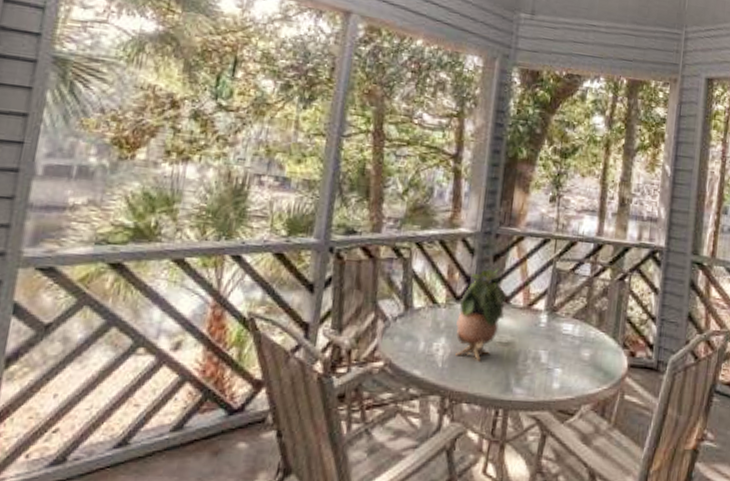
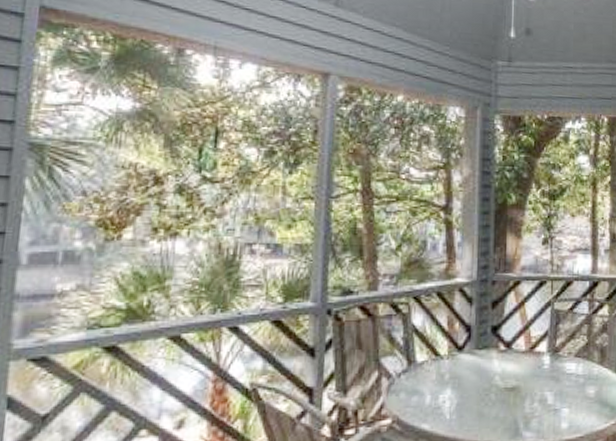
potted plant: present [455,267,507,362] -> none [461,314,509,410]

